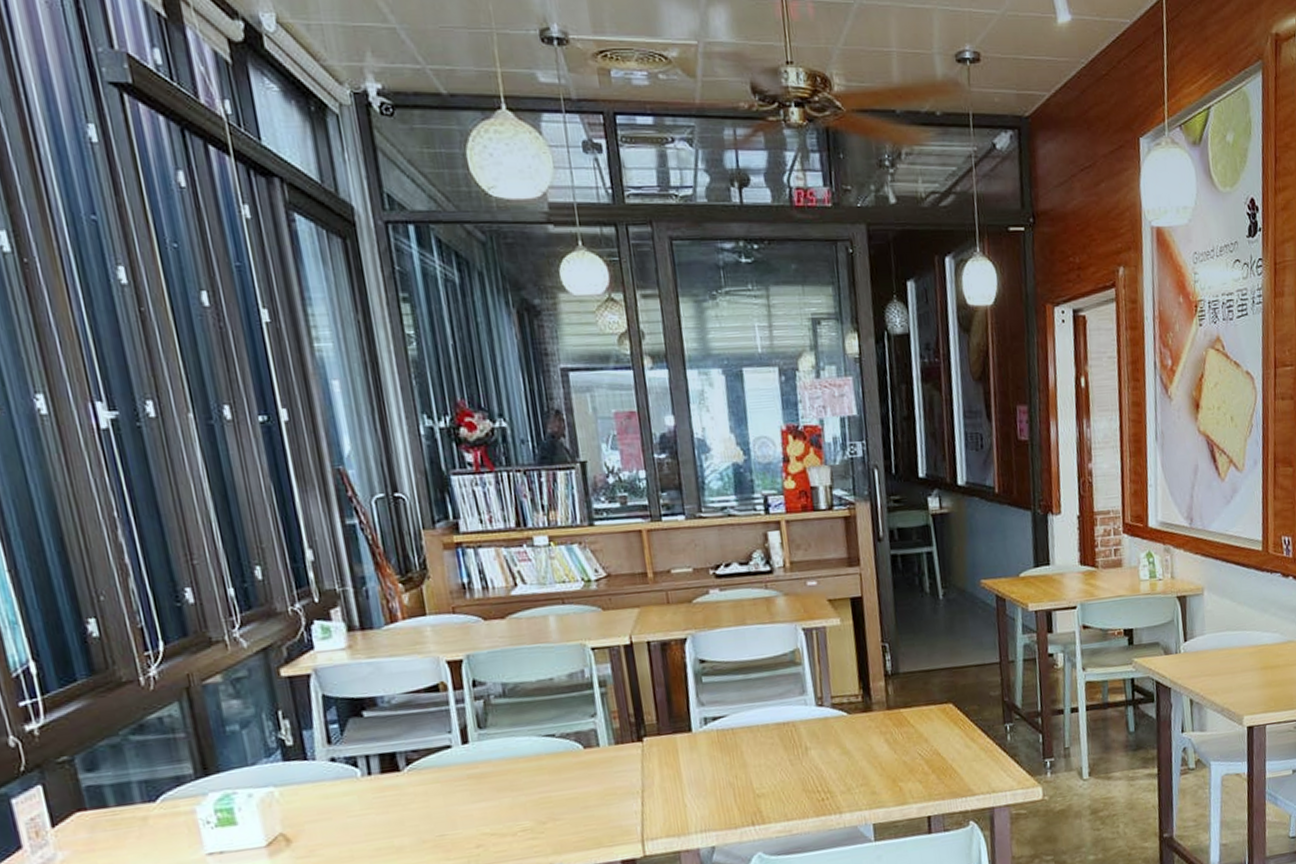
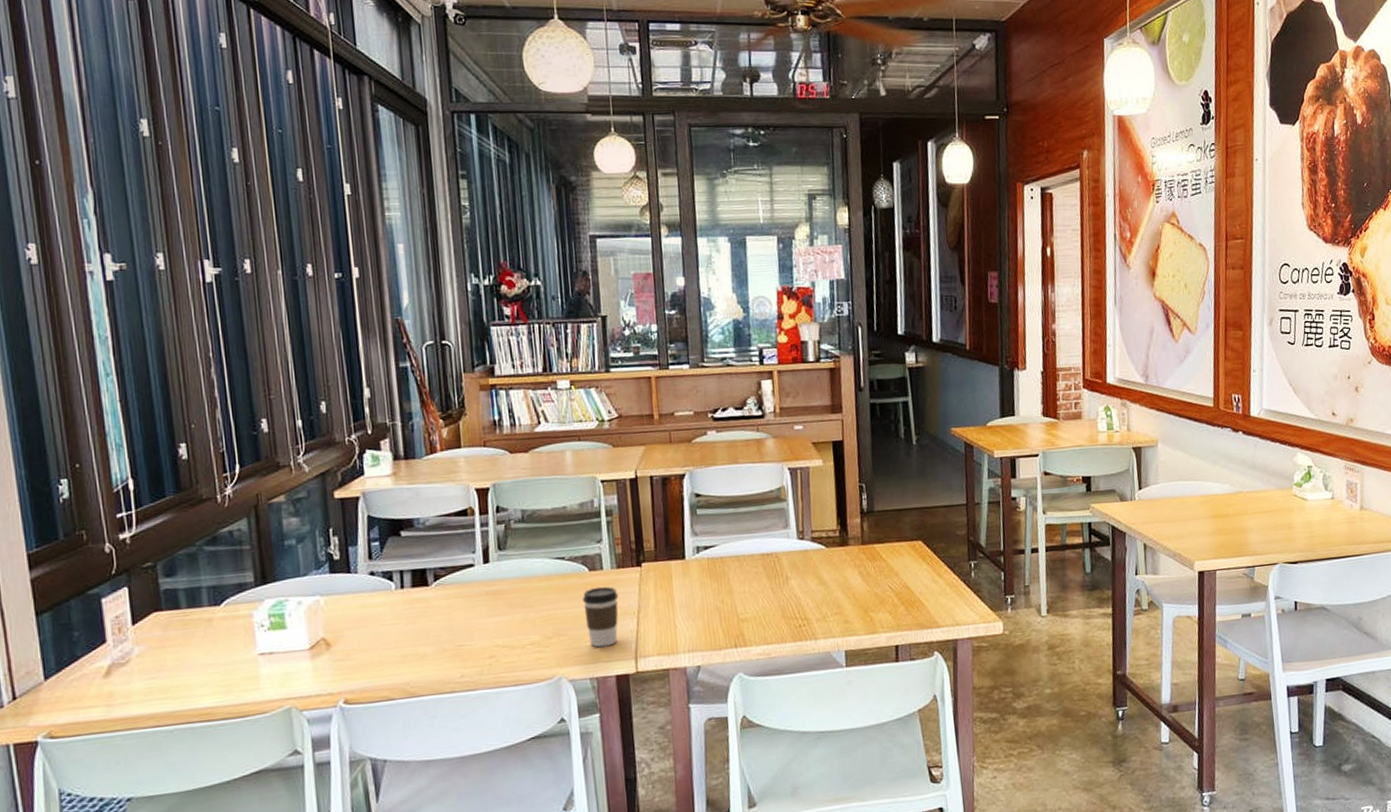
coffee cup: none [578,765,621,832] -> present [583,586,619,648]

